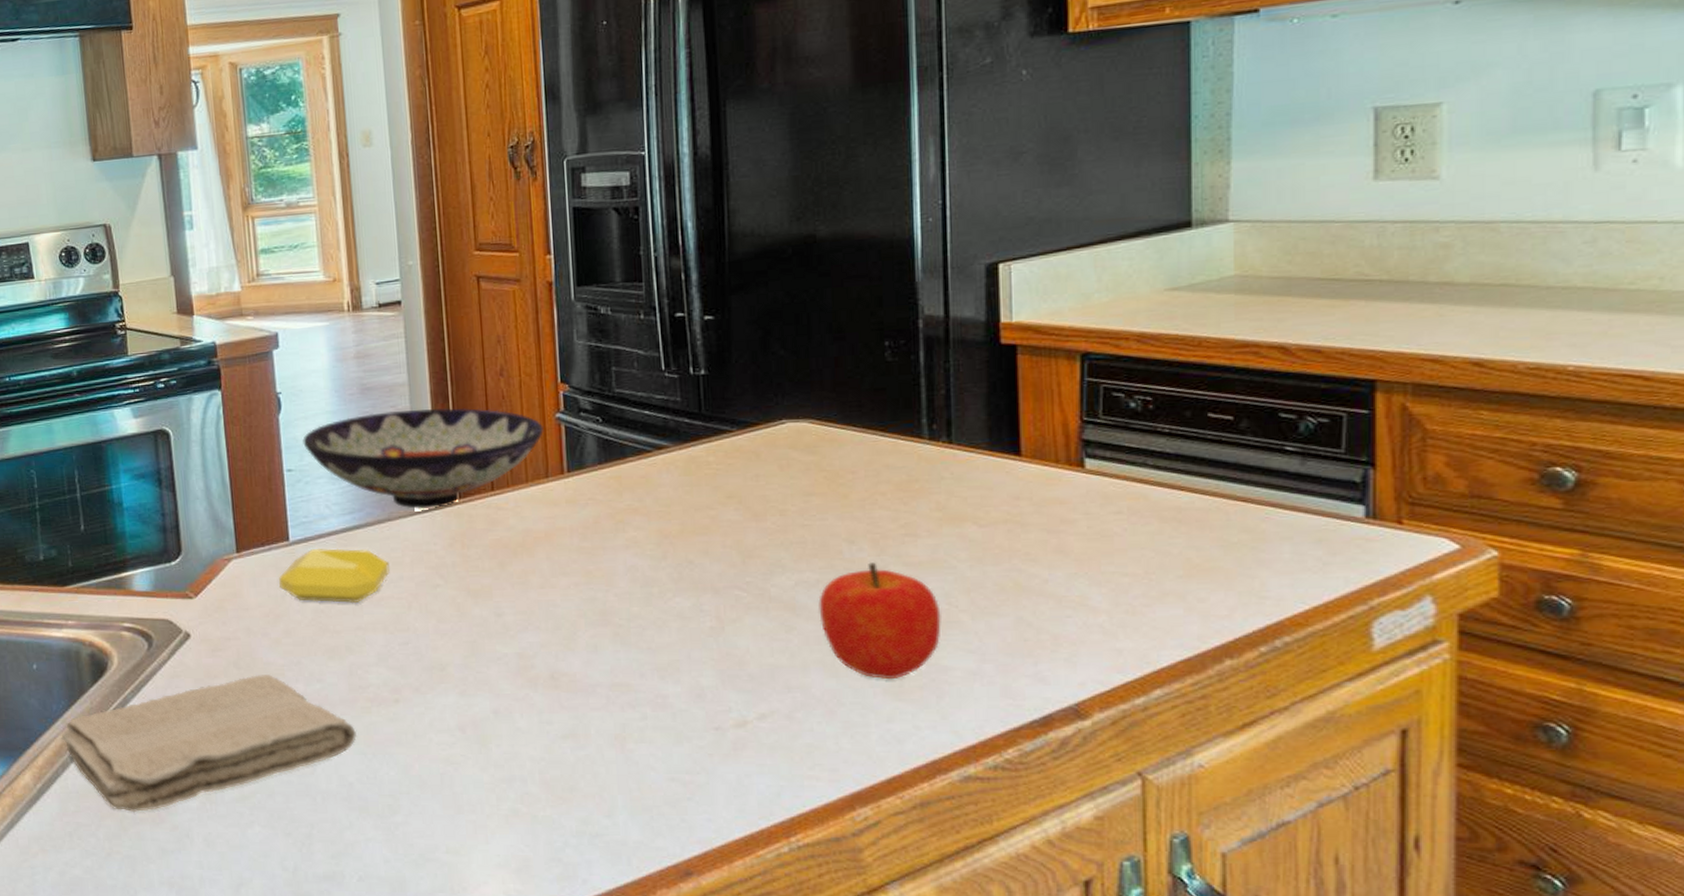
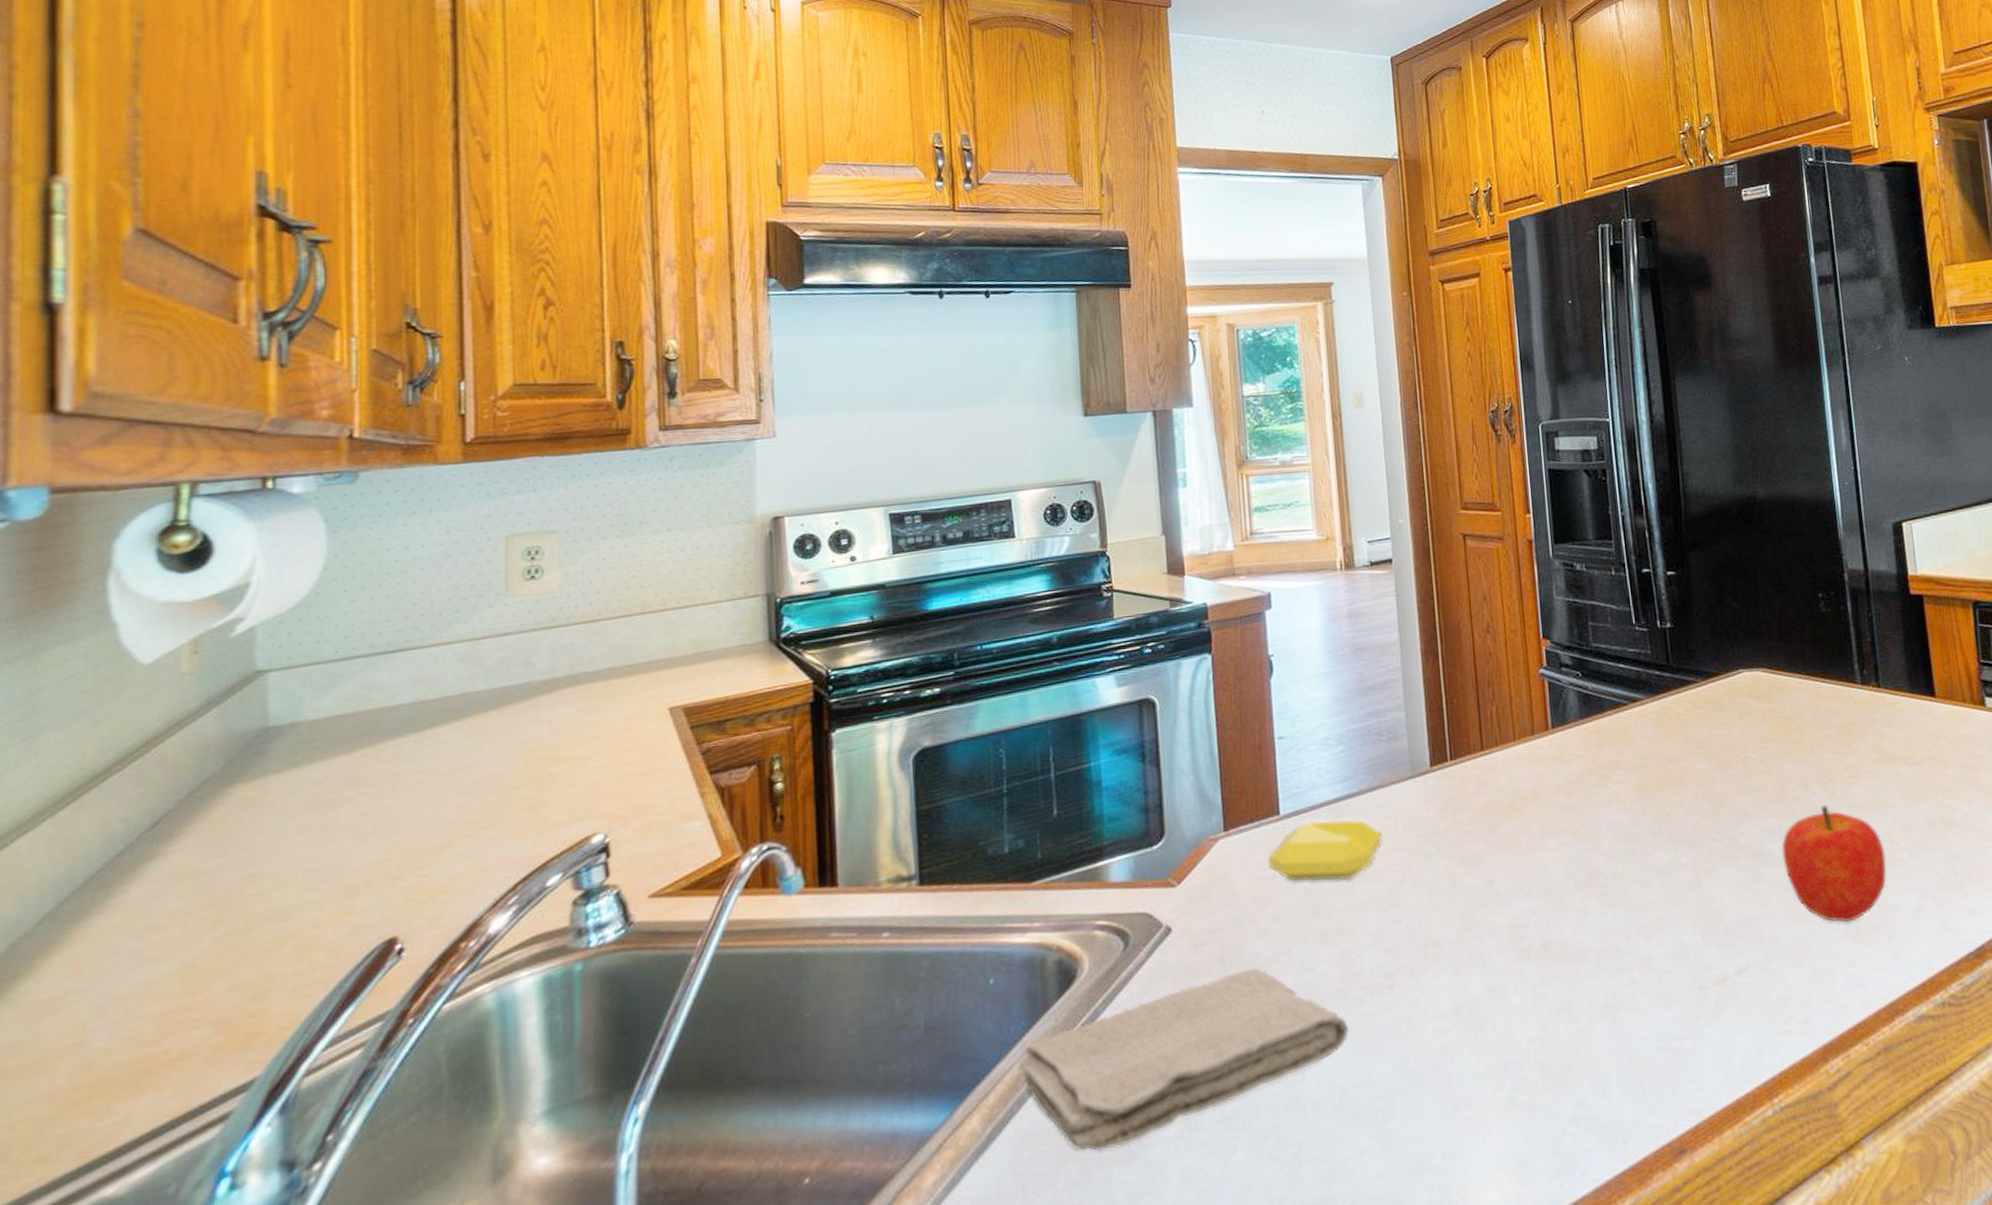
bowl: present [303,407,545,510] -> none [1295,666,1530,774]

